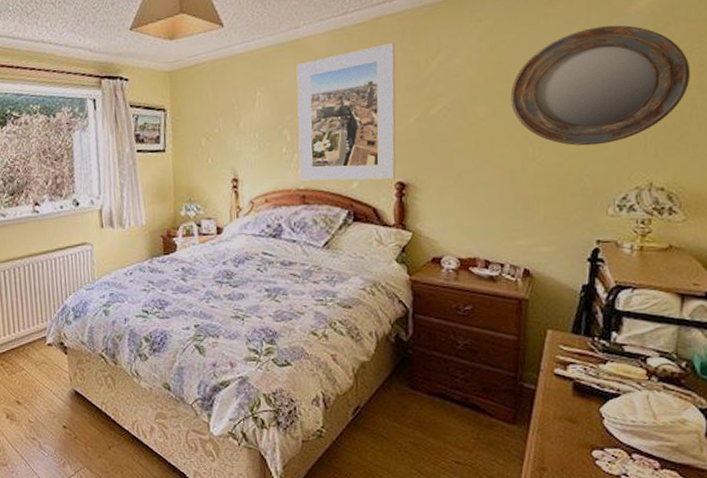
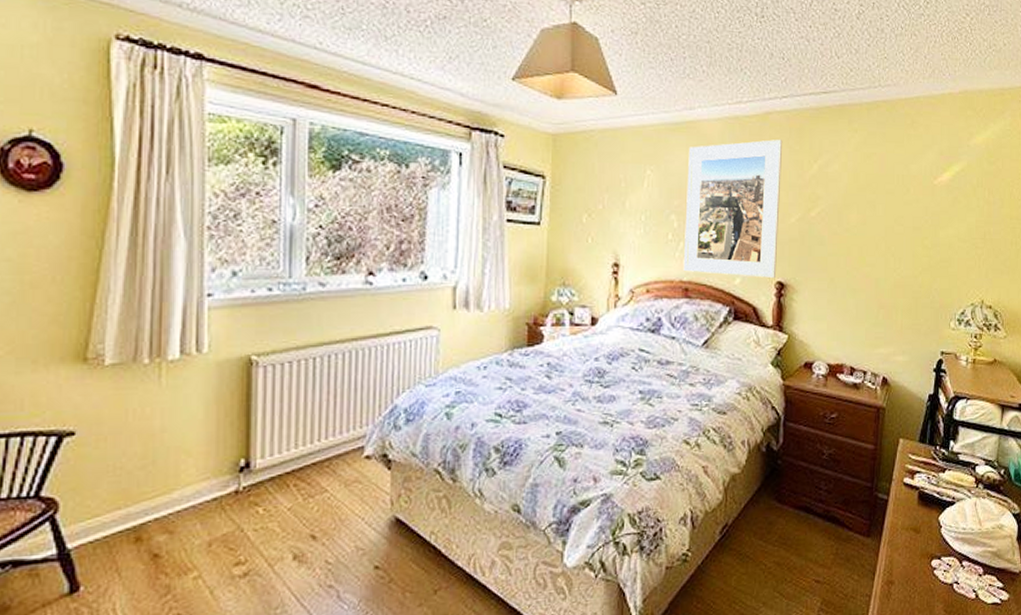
home mirror: present [510,25,691,146] -> none [878,153,1012,262]

